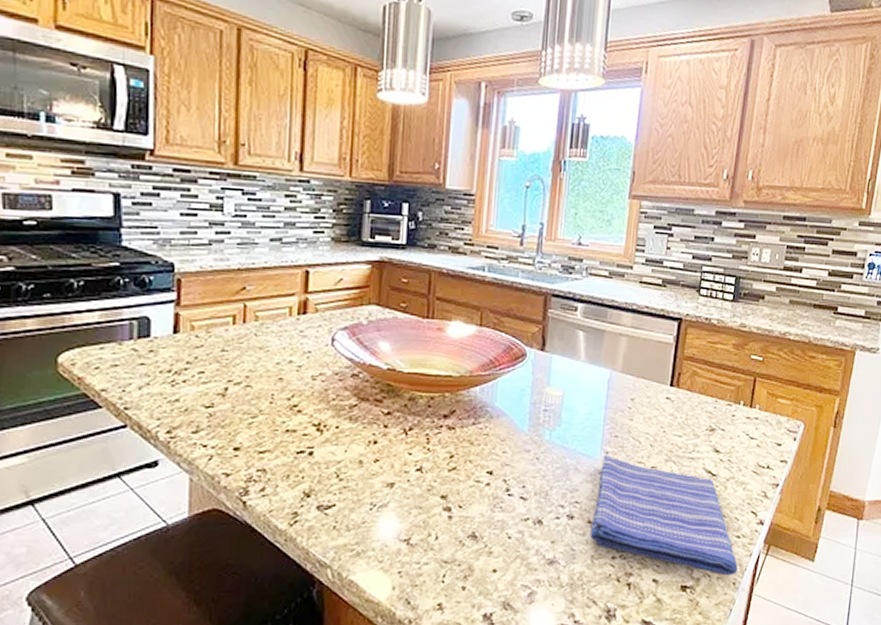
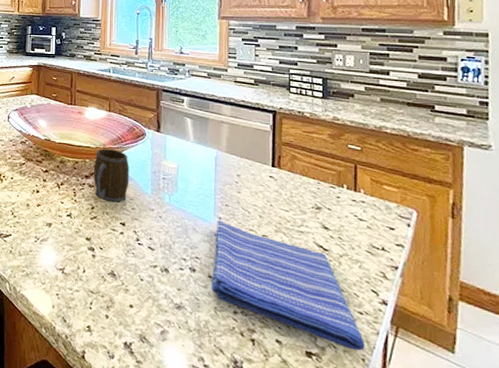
mug: none [454,377,503,446] -> present [93,148,129,203]

